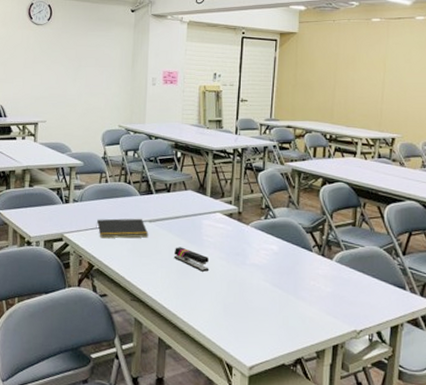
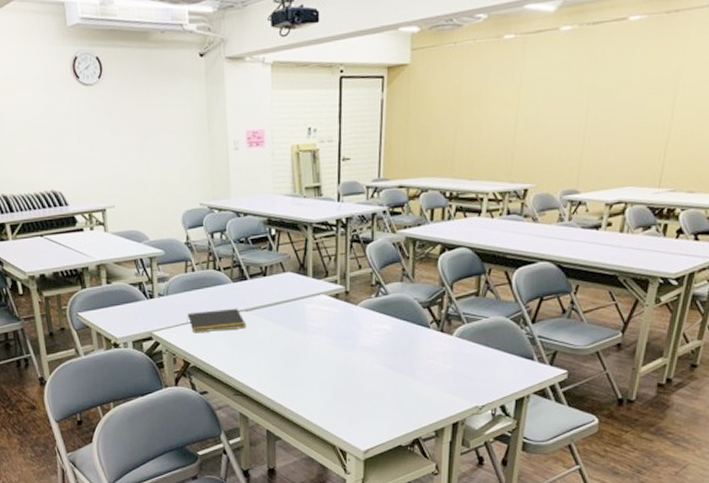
stapler: present [173,247,209,272] -> none [275,335,315,359]

